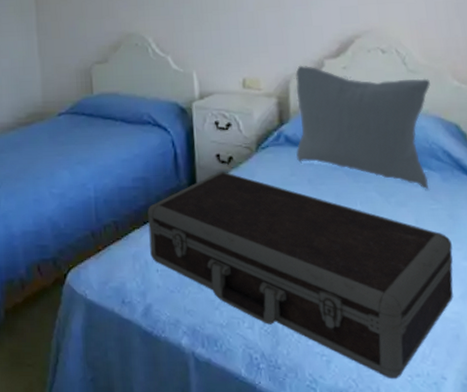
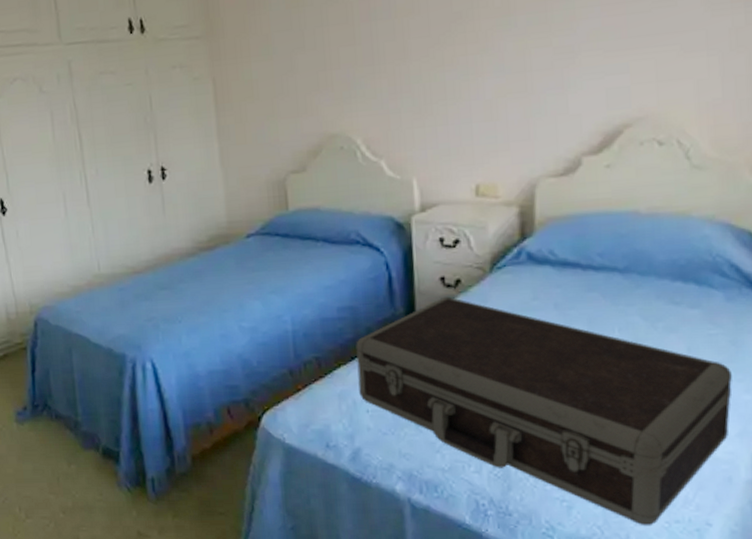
cushion: present [295,65,430,189] -> none [540,165,720,311]

